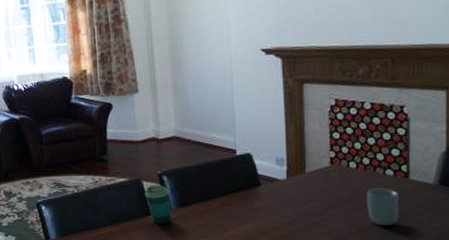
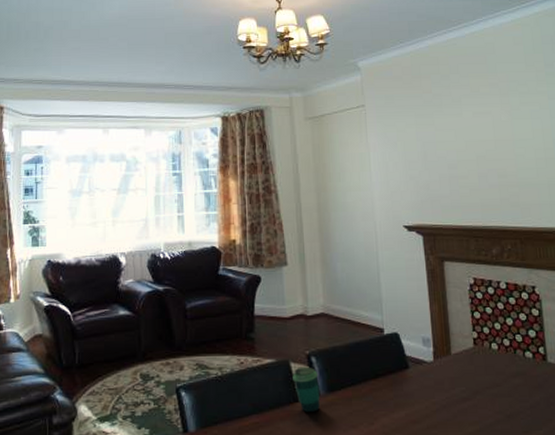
cup: present [367,188,398,226] -> none [510,371,541,413]

